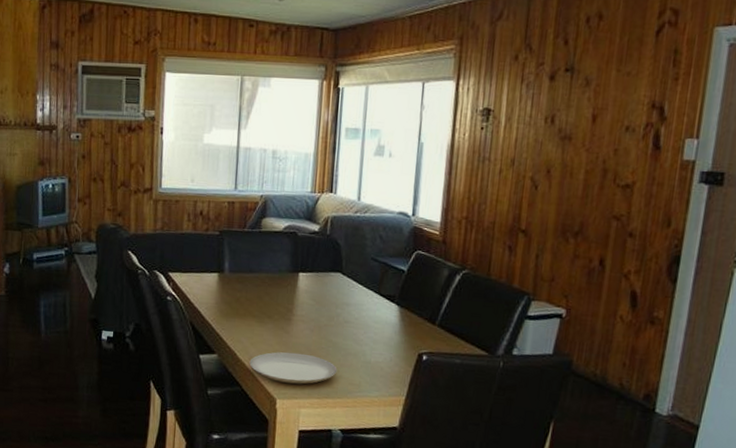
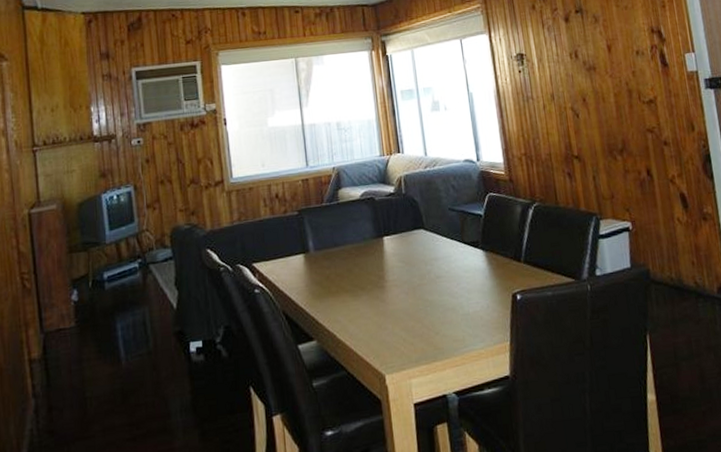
plate: present [249,351,338,385] -> none [350,319,440,356]

